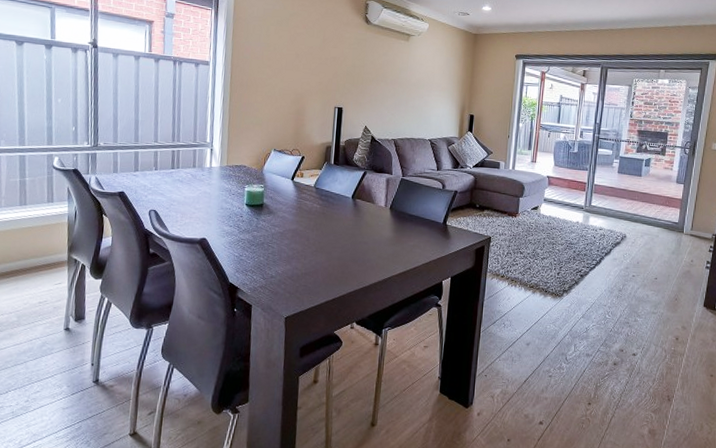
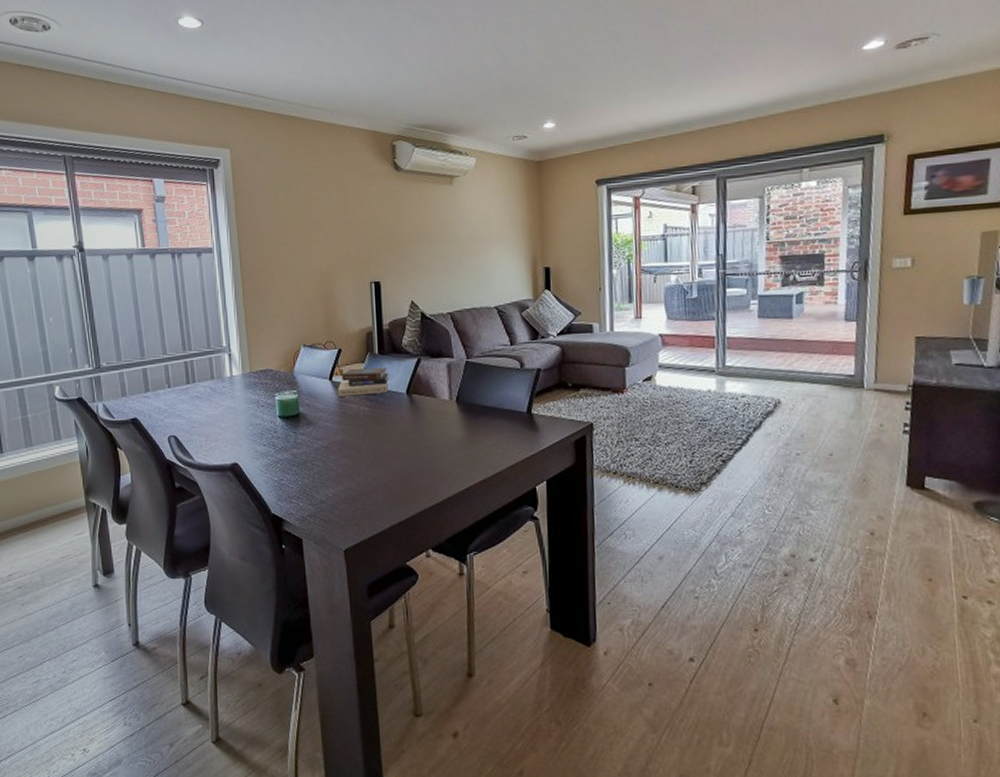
books: none [296,173,340,196] -> present [337,368,389,397]

